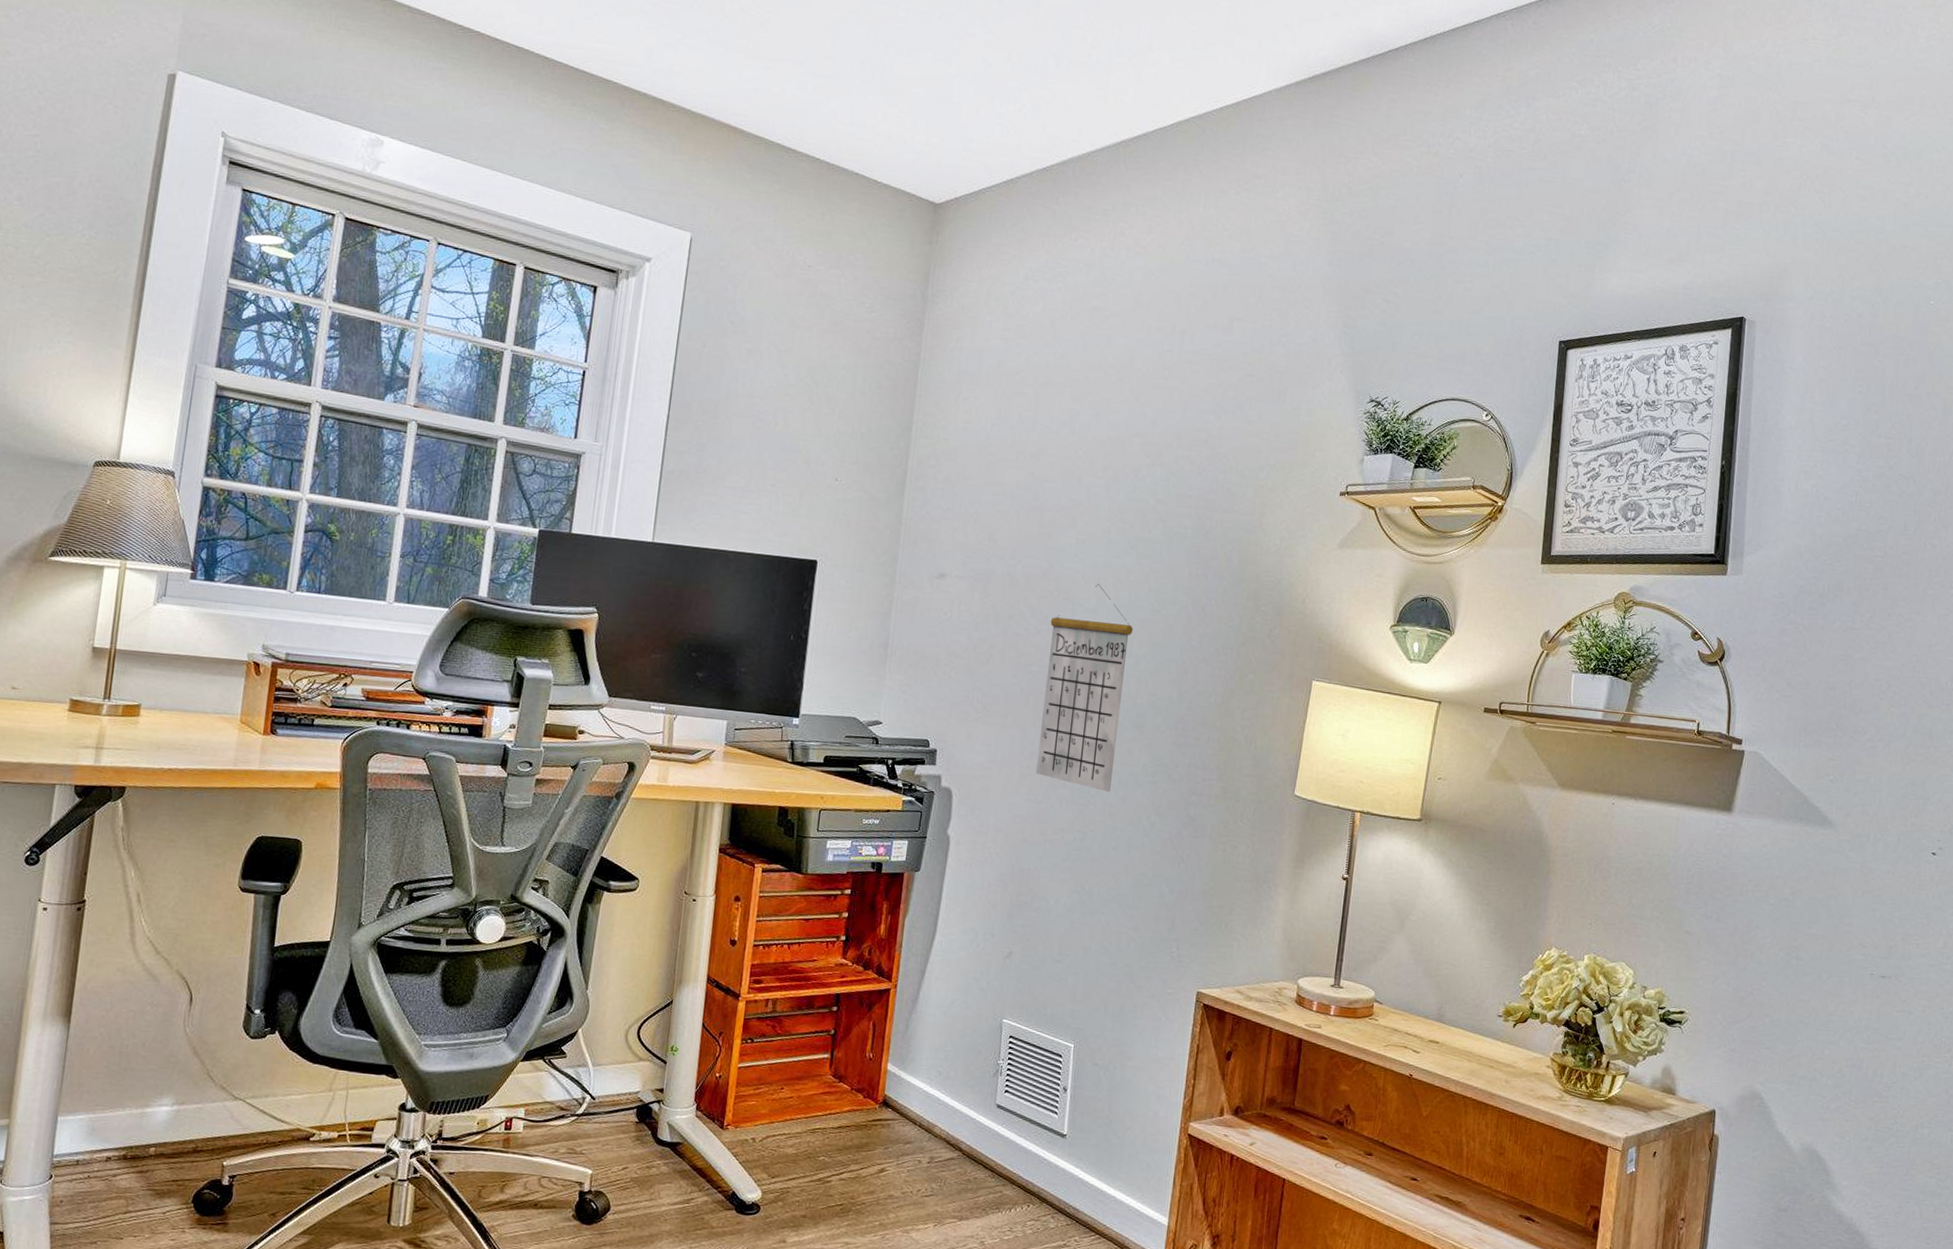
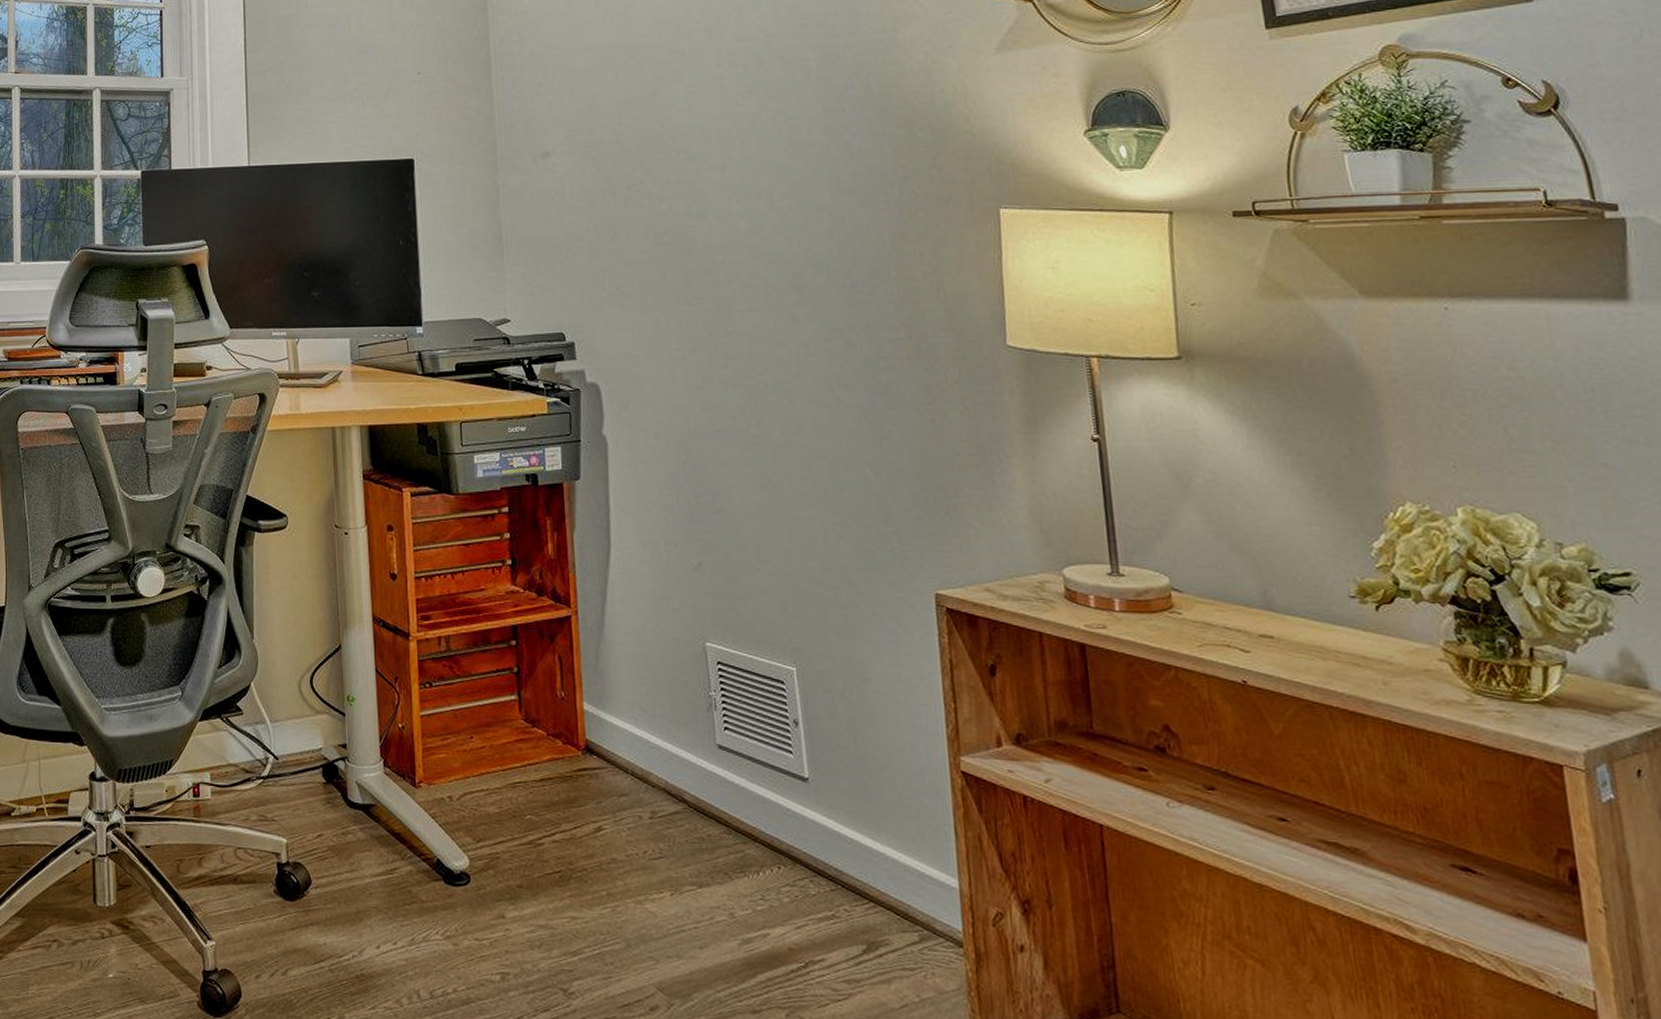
calendar: present [1035,584,1133,793] -> none [674,137,780,368]

